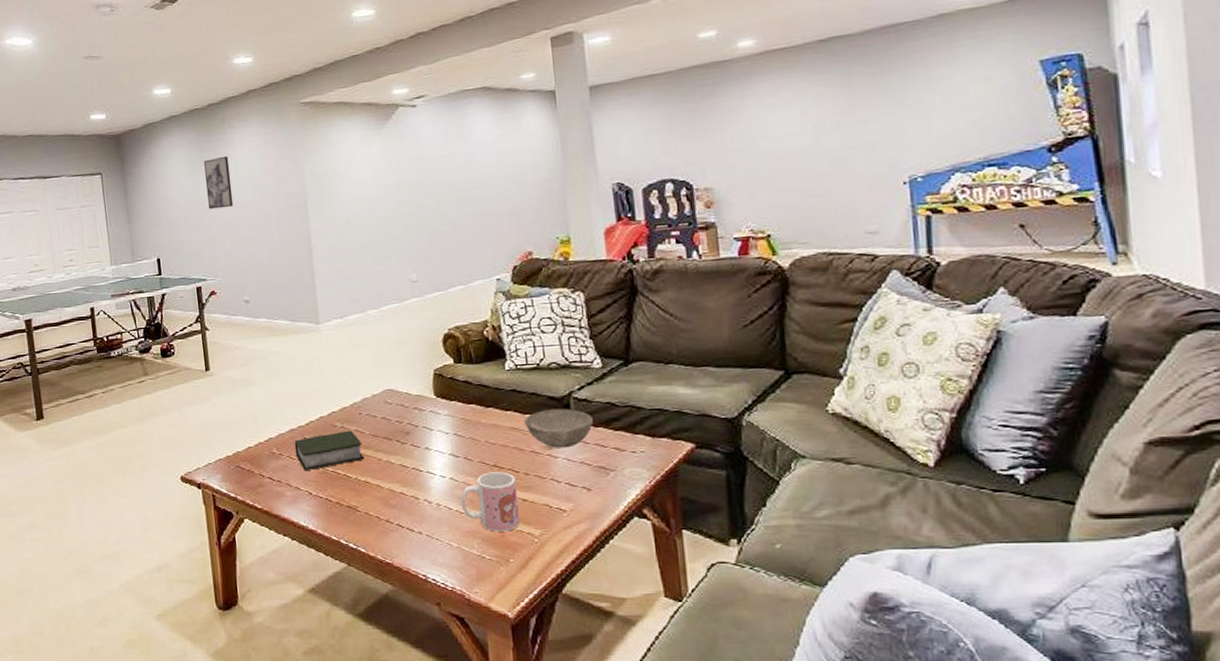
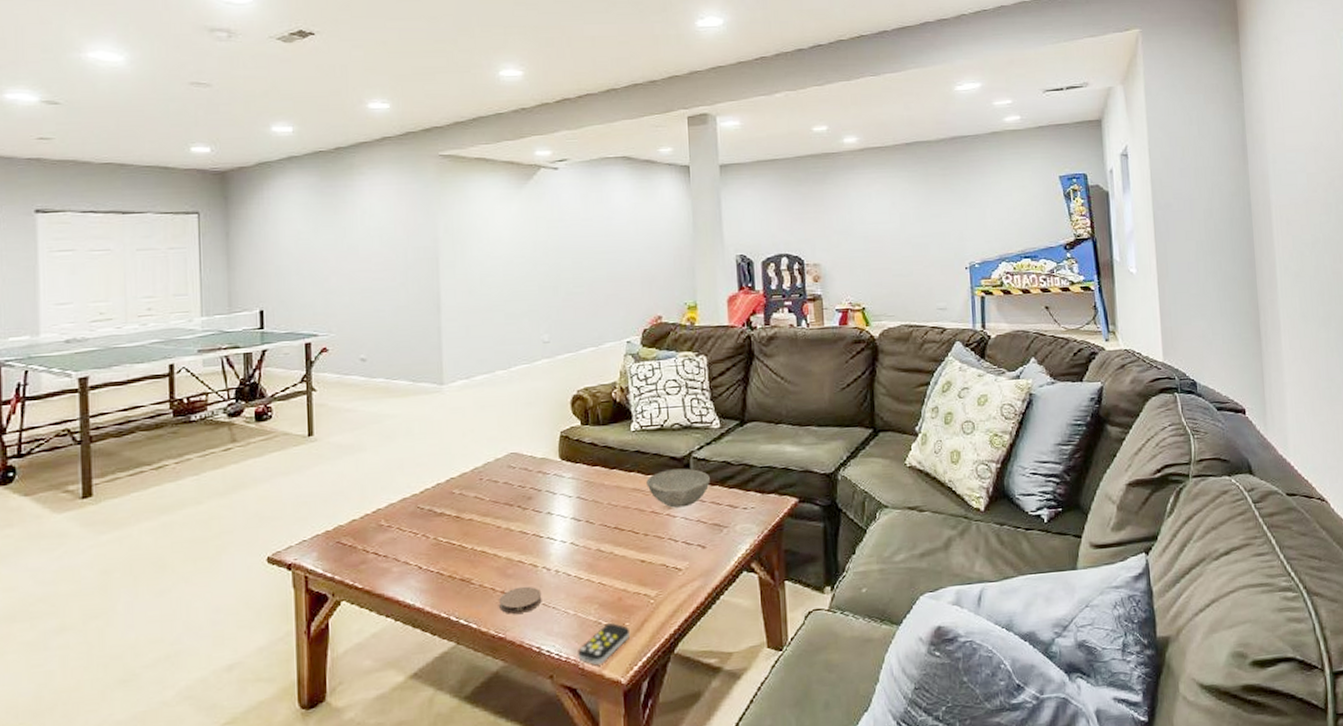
wall art: present [204,155,234,210] -> none [325,203,356,260]
book: present [294,430,365,470] -> none [406,497,483,543]
coaster: none [384,517,425,542] -> present [499,586,542,614]
mug: present [460,472,520,532] -> none [580,533,637,596]
remote control: none [463,558,516,597] -> present [578,623,631,665]

